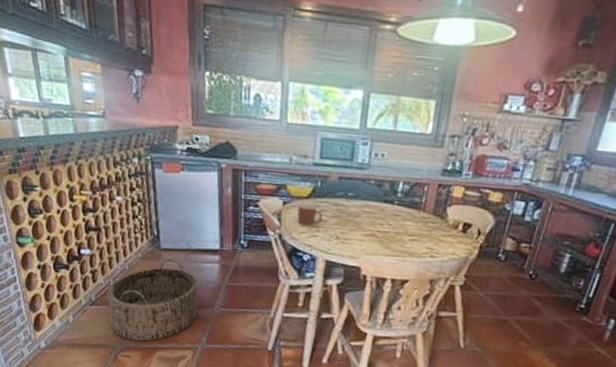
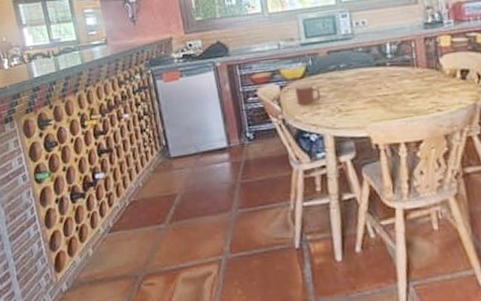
basket: present [108,259,198,342] -> none [125,166,216,265]

